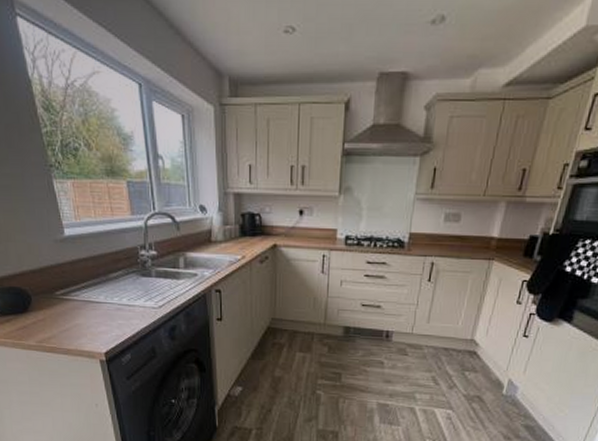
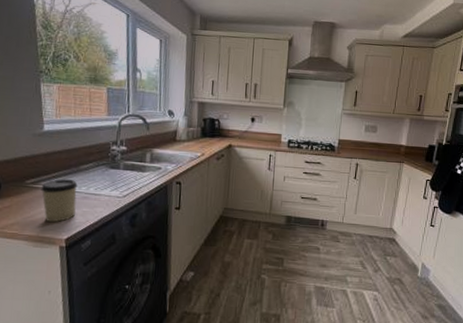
cup: none [72,289,111,336] -> present [41,179,78,223]

